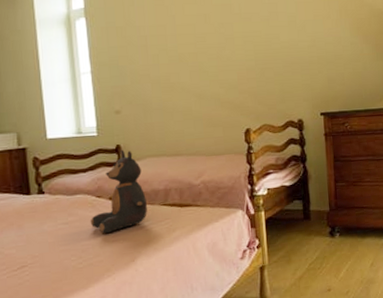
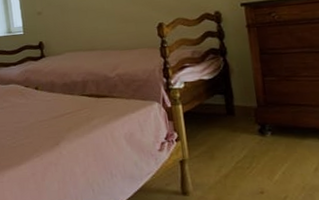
teddy bear: present [90,150,147,234] -> none [20,46,68,119]

